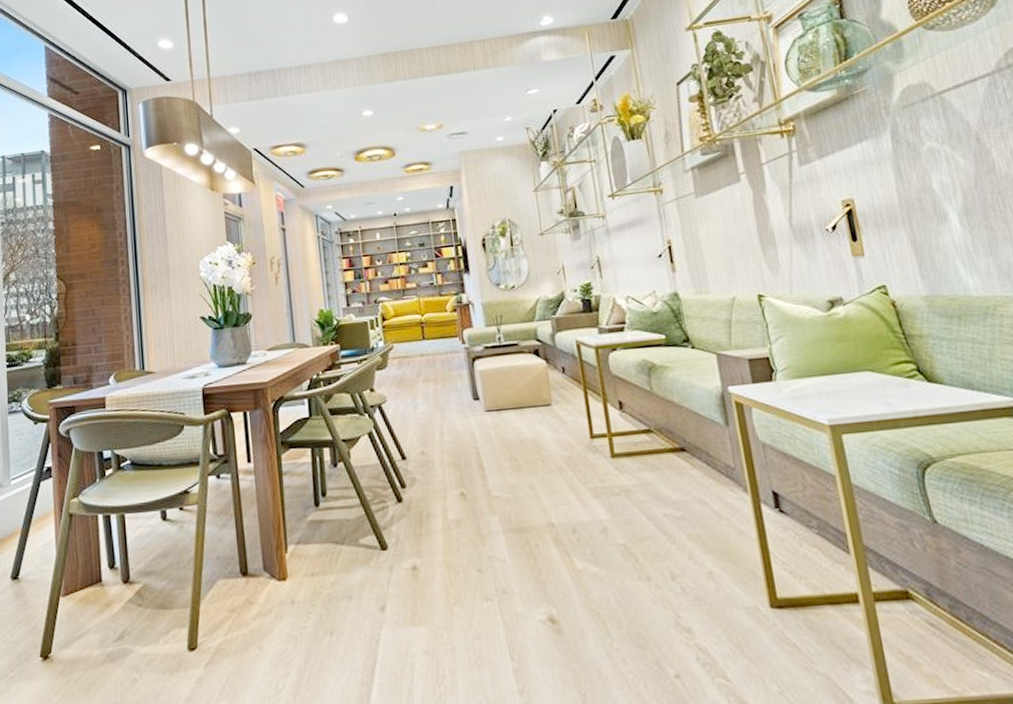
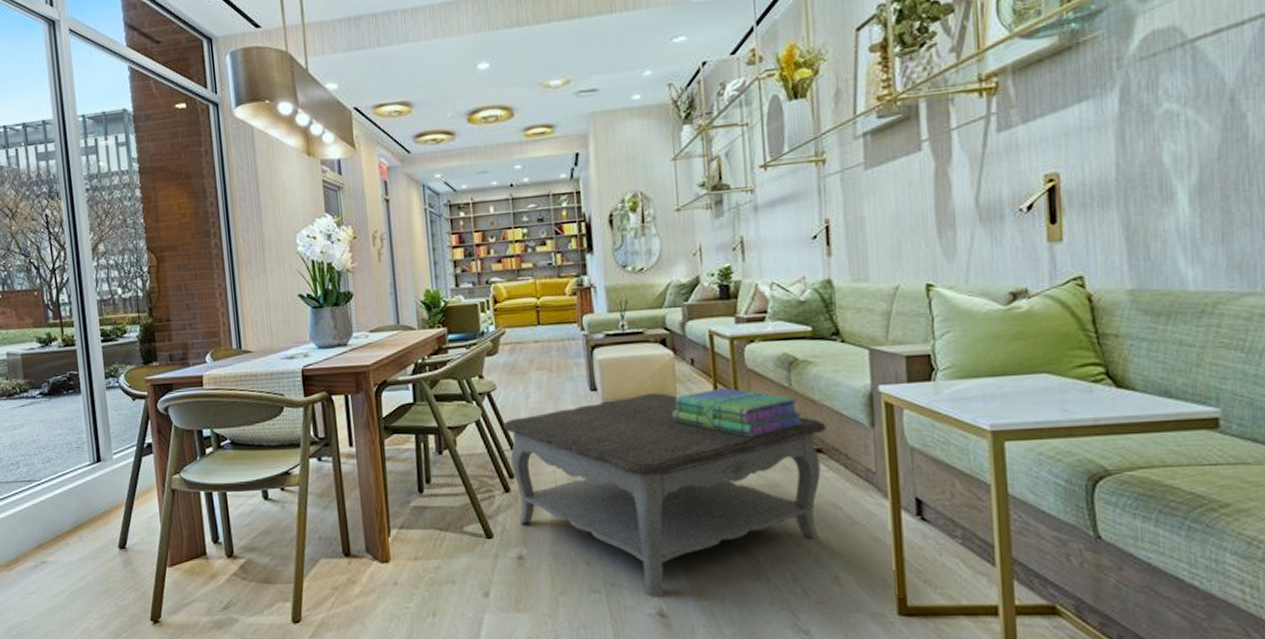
coffee table: none [394,400,690,603] -> present [503,393,827,598]
stack of books: none [549,393,666,439] -> present [672,387,803,437]

